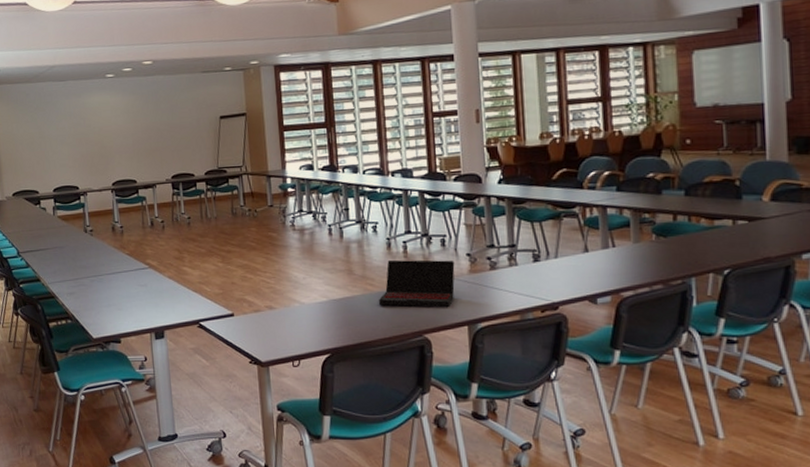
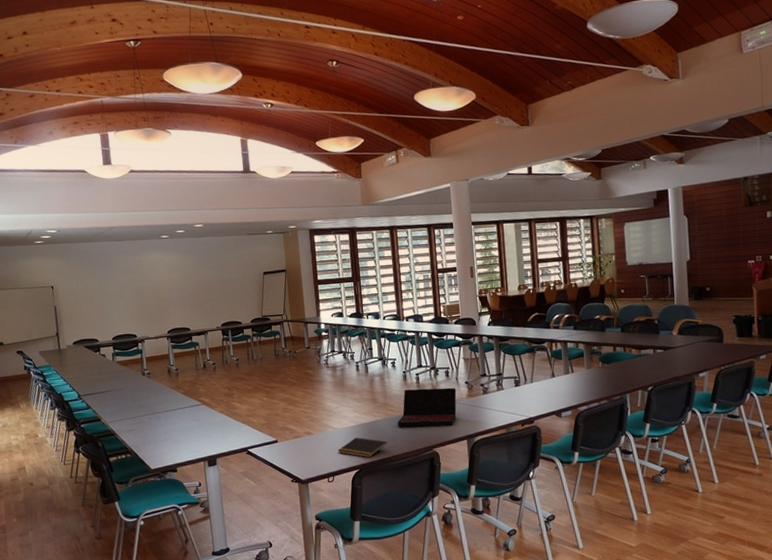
notepad: none [304,315,366,341] -> present [337,437,388,458]

